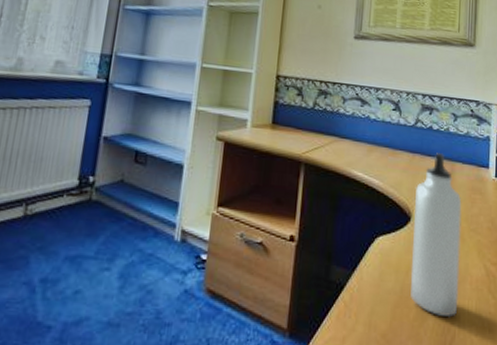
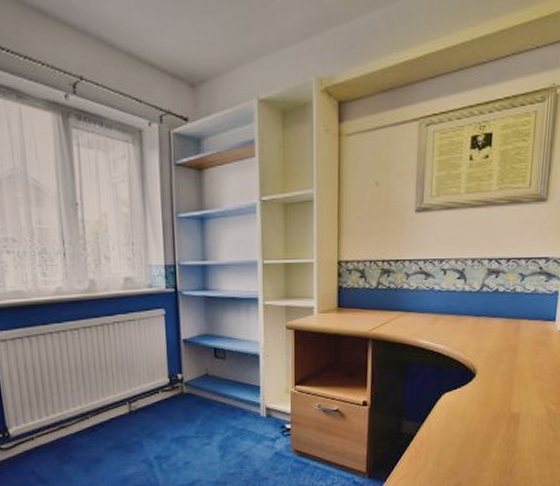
water bottle: present [410,153,462,318] -> none [475,313,526,451]

